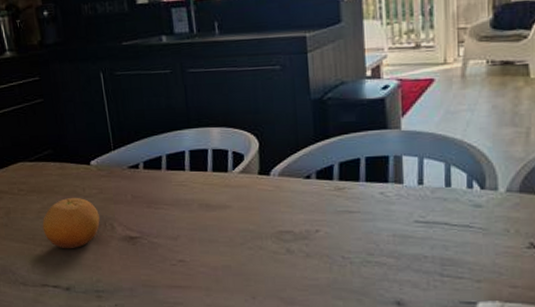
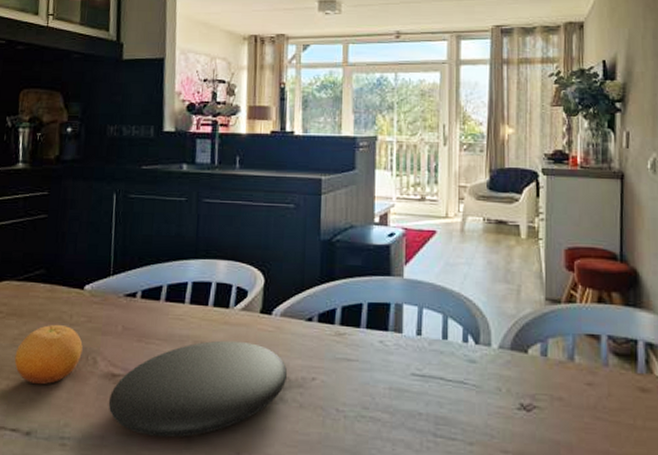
plate: none [131,201,292,287] -> present [108,340,288,438]

